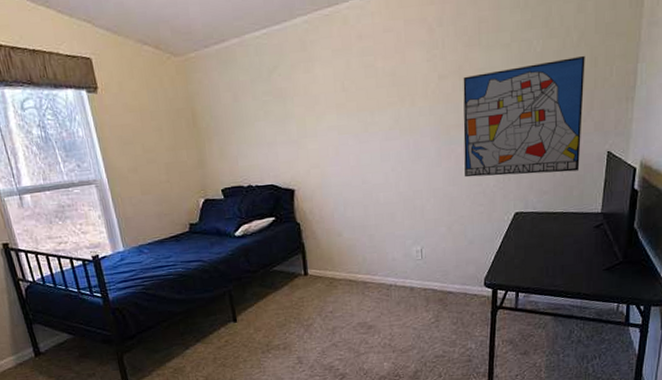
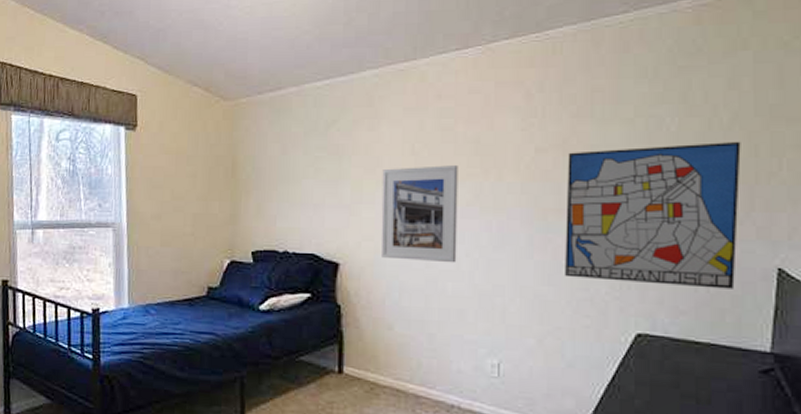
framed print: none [320,97,385,180] -> present [381,165,458,263]

